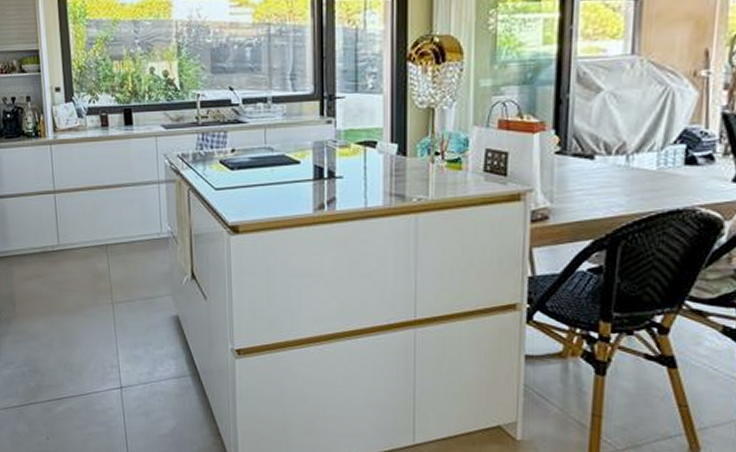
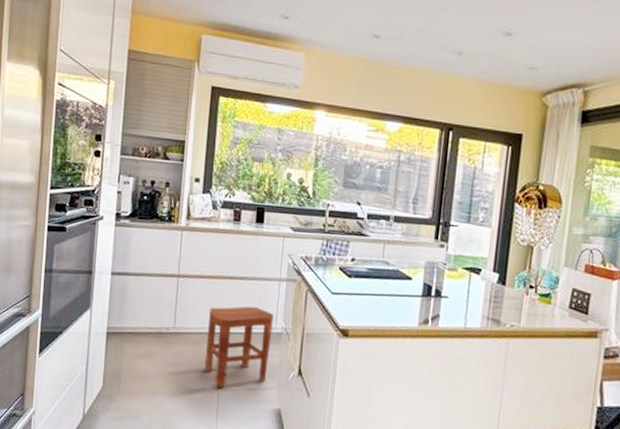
stool: none [91,213,160,300] -> present [205,306,274,387]

